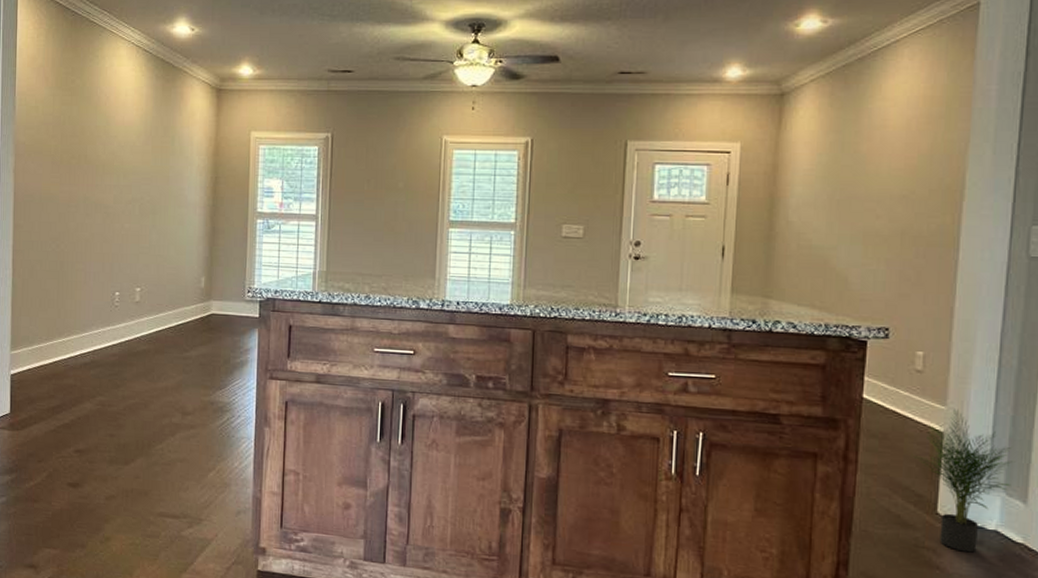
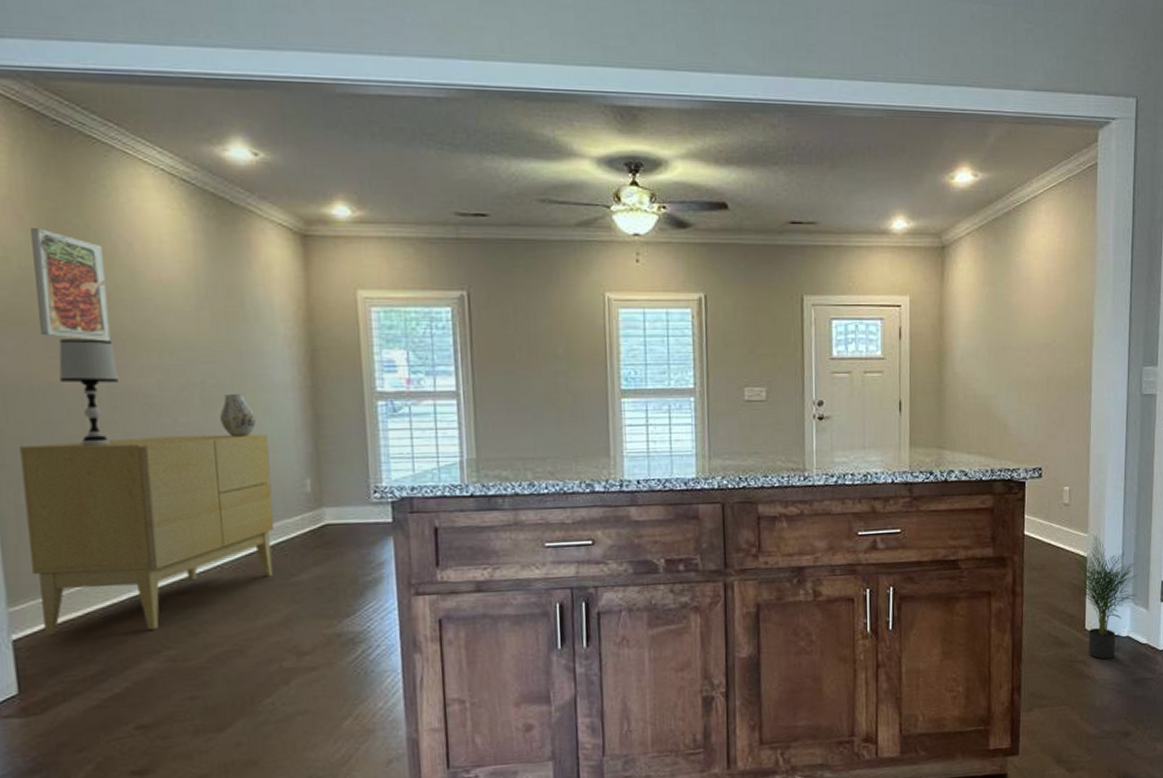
sideboard: none [26,237,179,380] -> present [20,434,275,636]
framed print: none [50,87,92,167] -> present [31,228,111,342]
table lamp: none [57,164,91,241] -> present [58,339,118,446]
vase: none [150,208,174,241] -> present [220,393,257,437]

